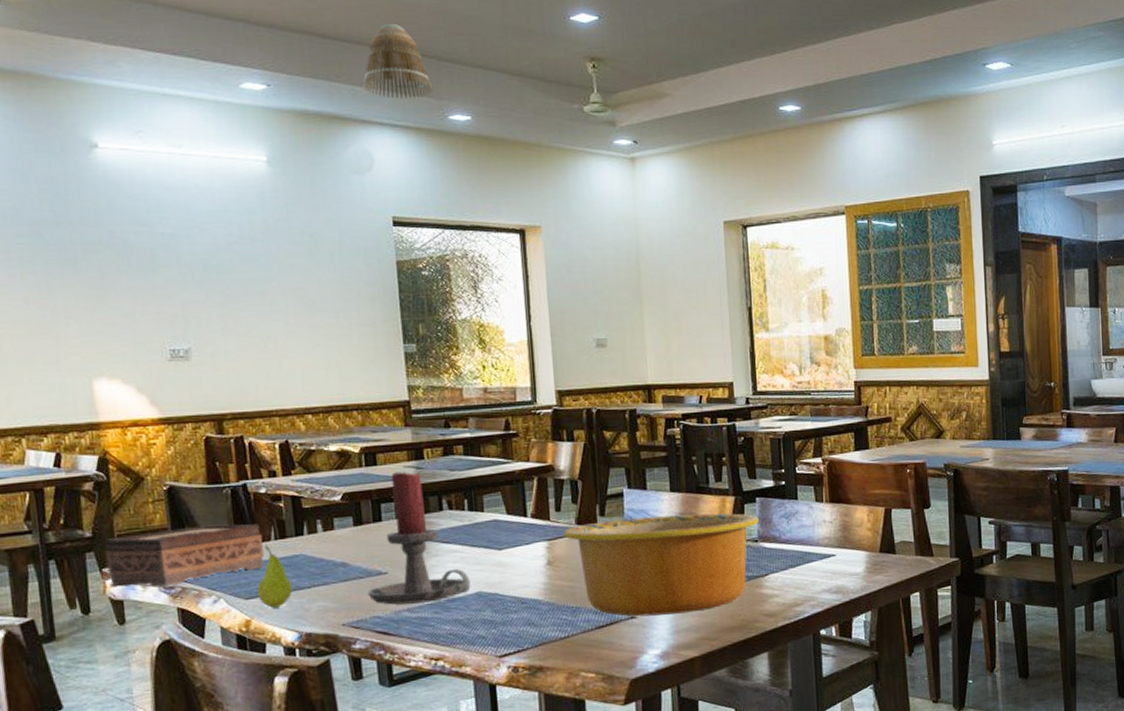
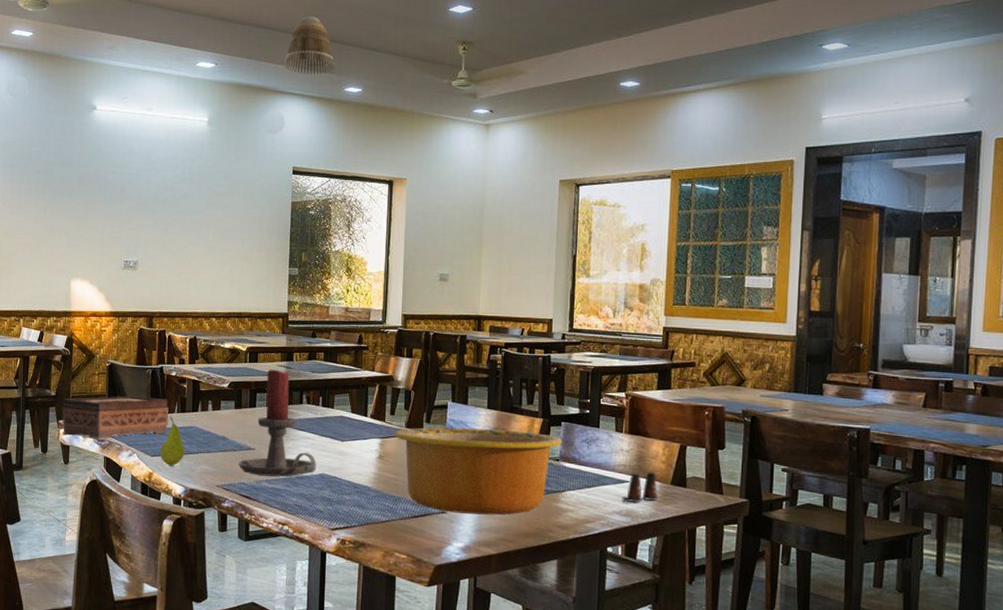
salt shaker: none [829,541,867,579] -> present [621,471,658,503]

